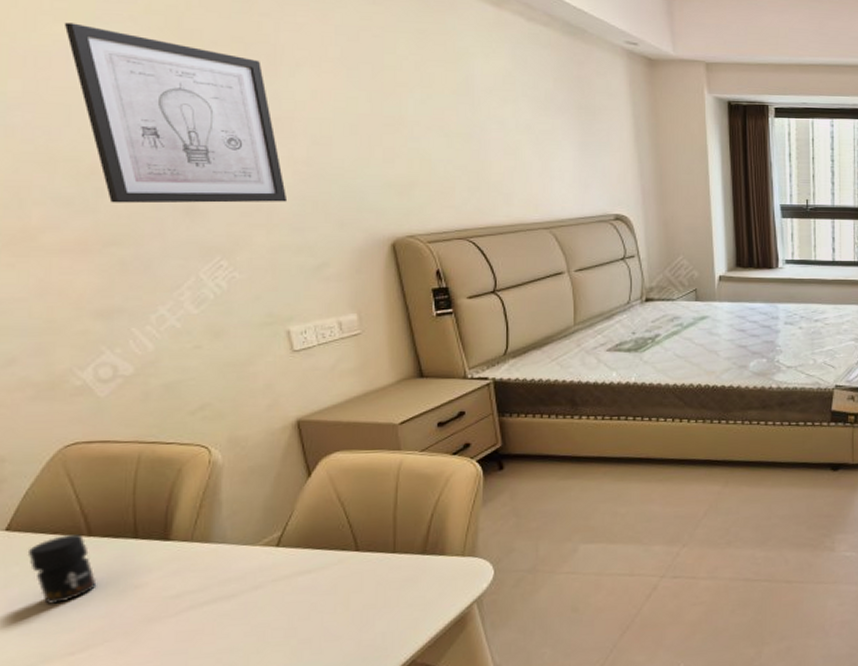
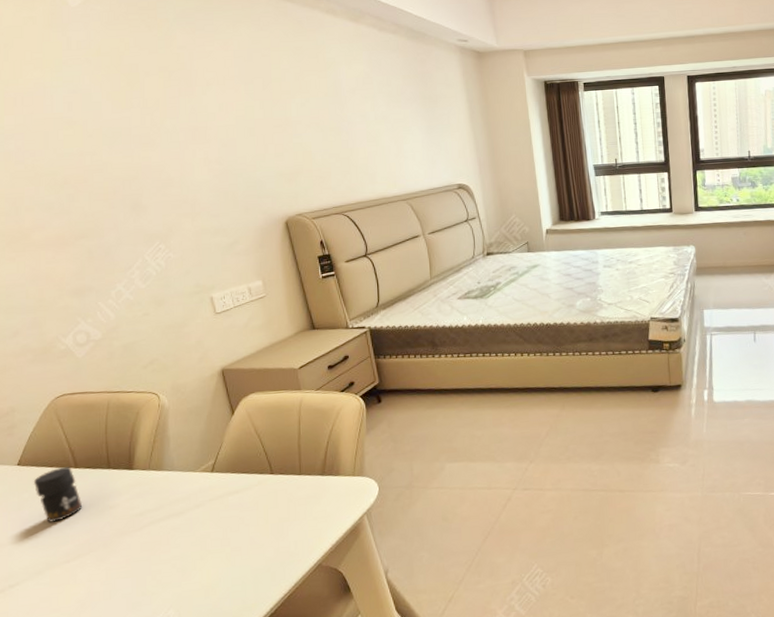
wall art: present [64,22,288,204] -> none [41,68,206,205]

